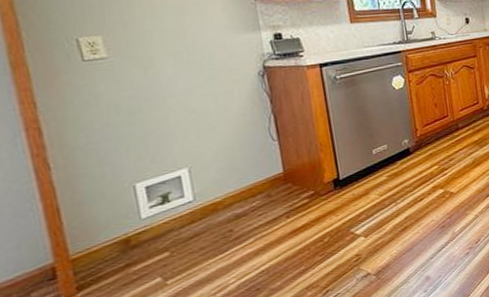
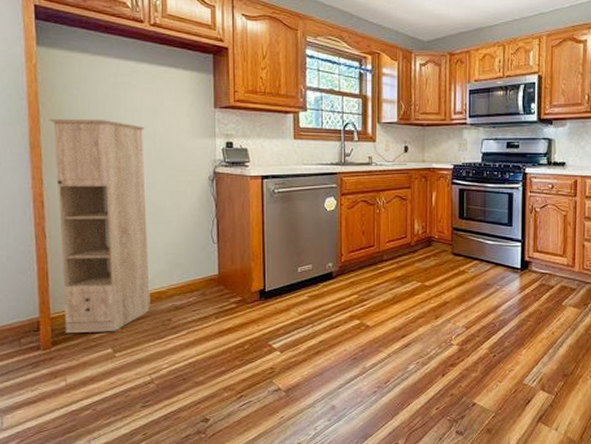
storage cabinet: none [33,24,205,274] -> present [48,118,151,334]

